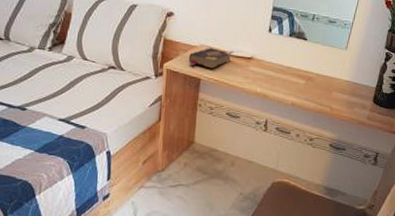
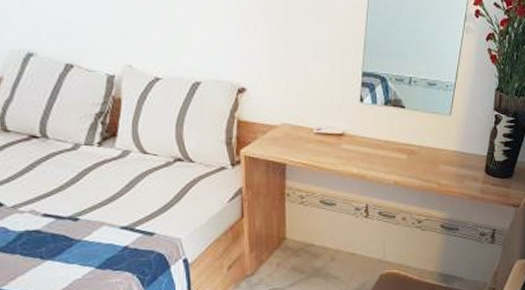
book: present [189,48,231,69] -> none [270,127,319,150]

